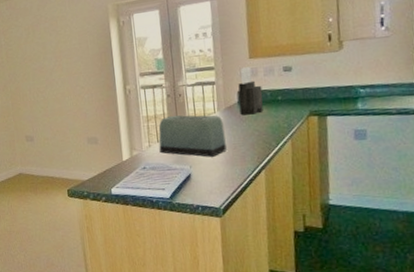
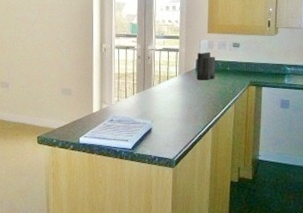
toaster: present [158,115,227,157] -> none [126,75,183,114]

